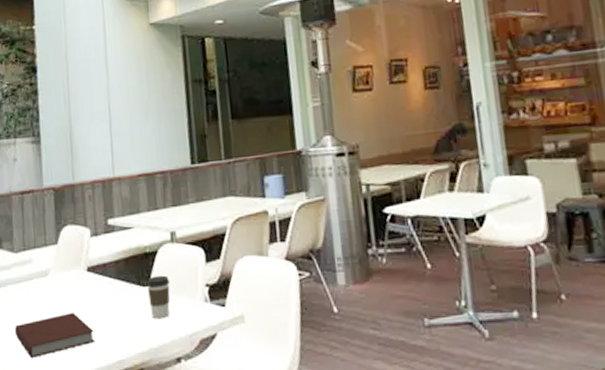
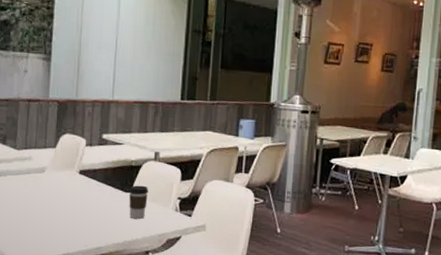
notebook: present [14,312,95,358] -> none [9,204,79,236]

